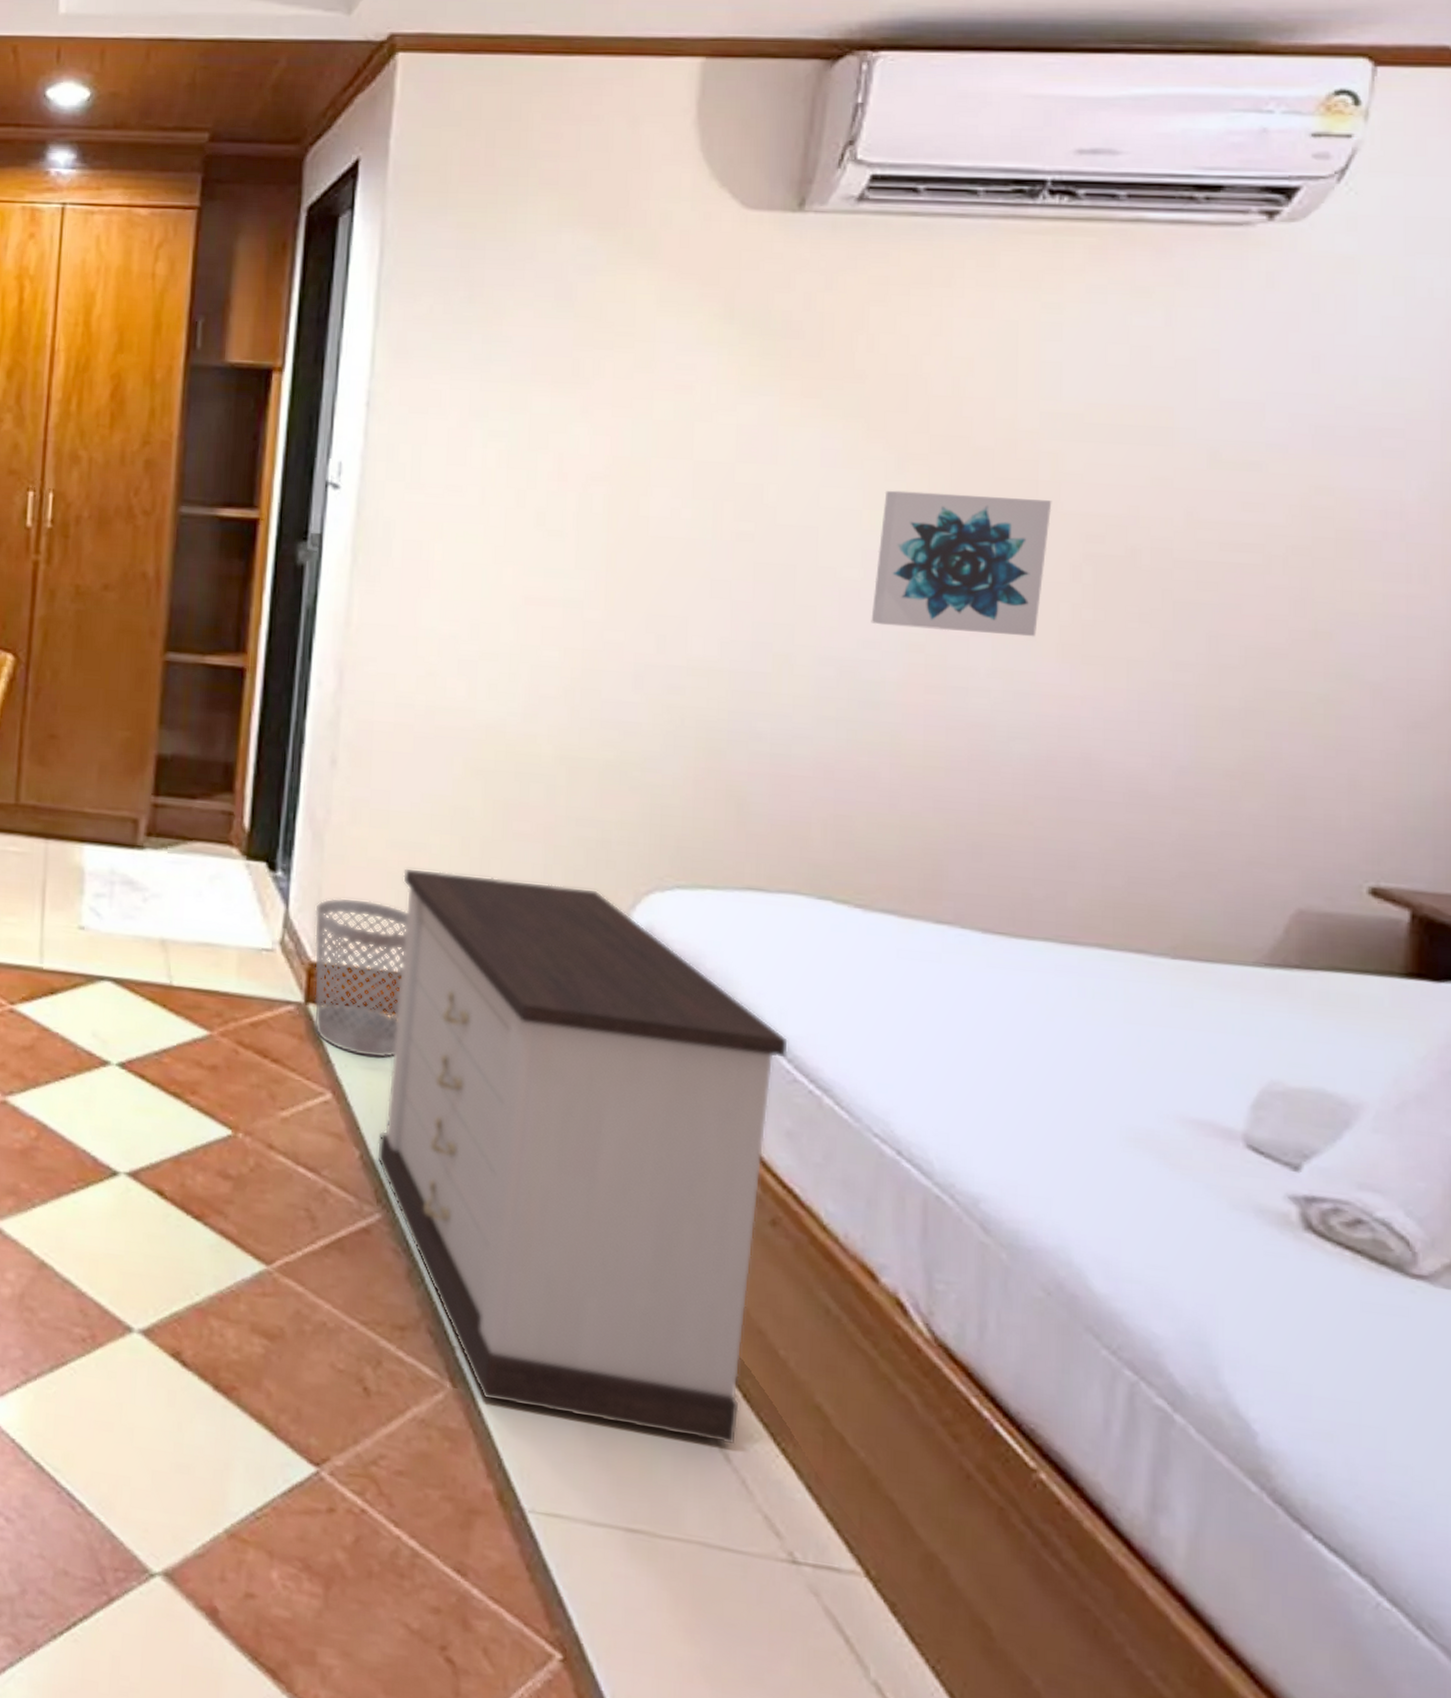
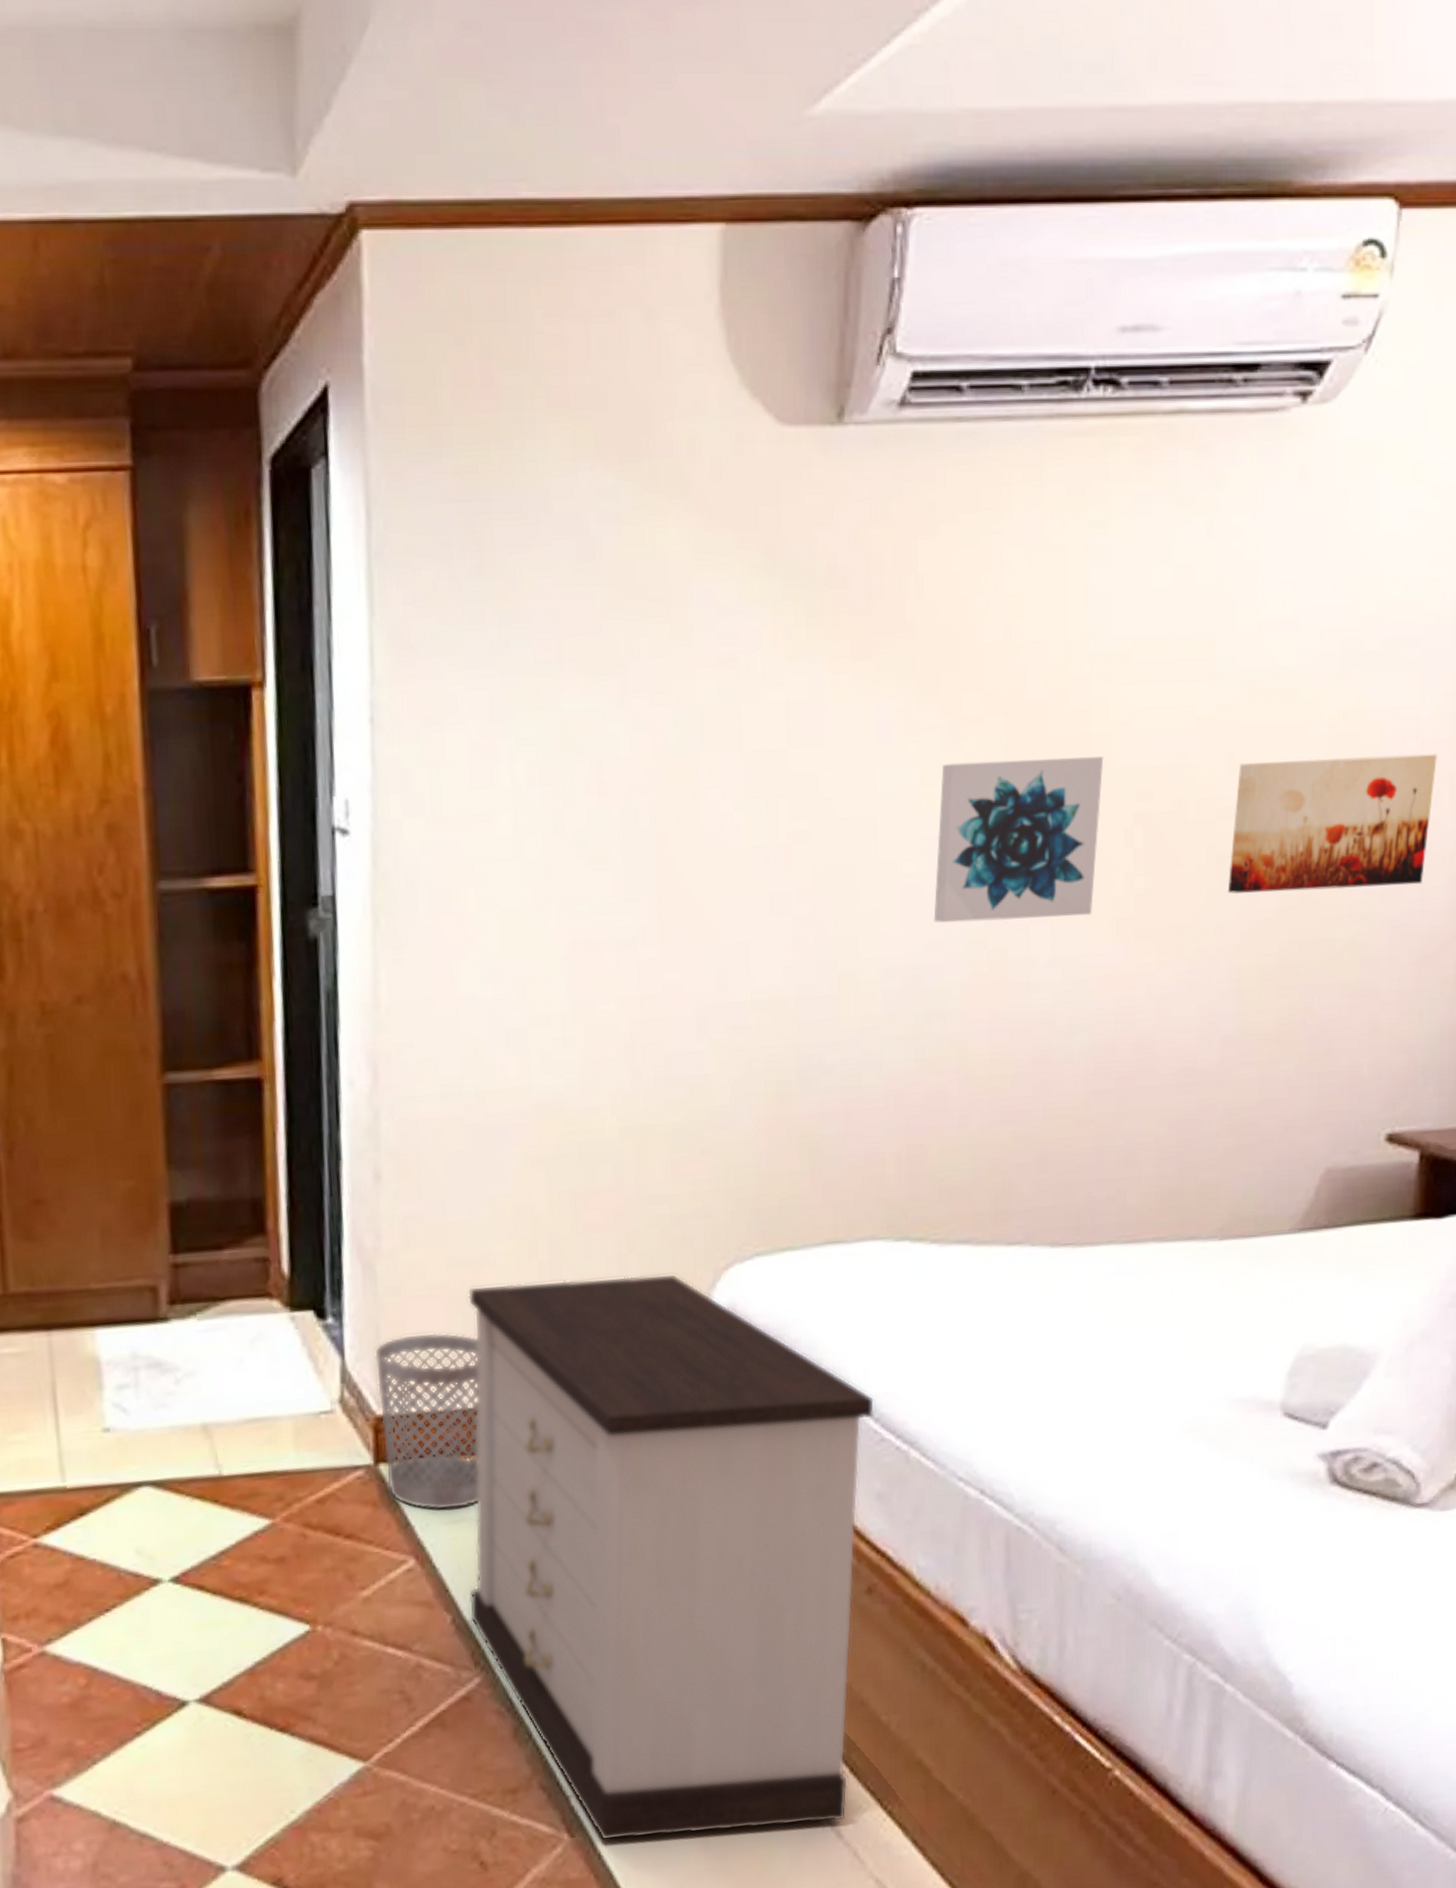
wall art: none [1184,521,1425,654] -> present [1227,753,1437,895]

